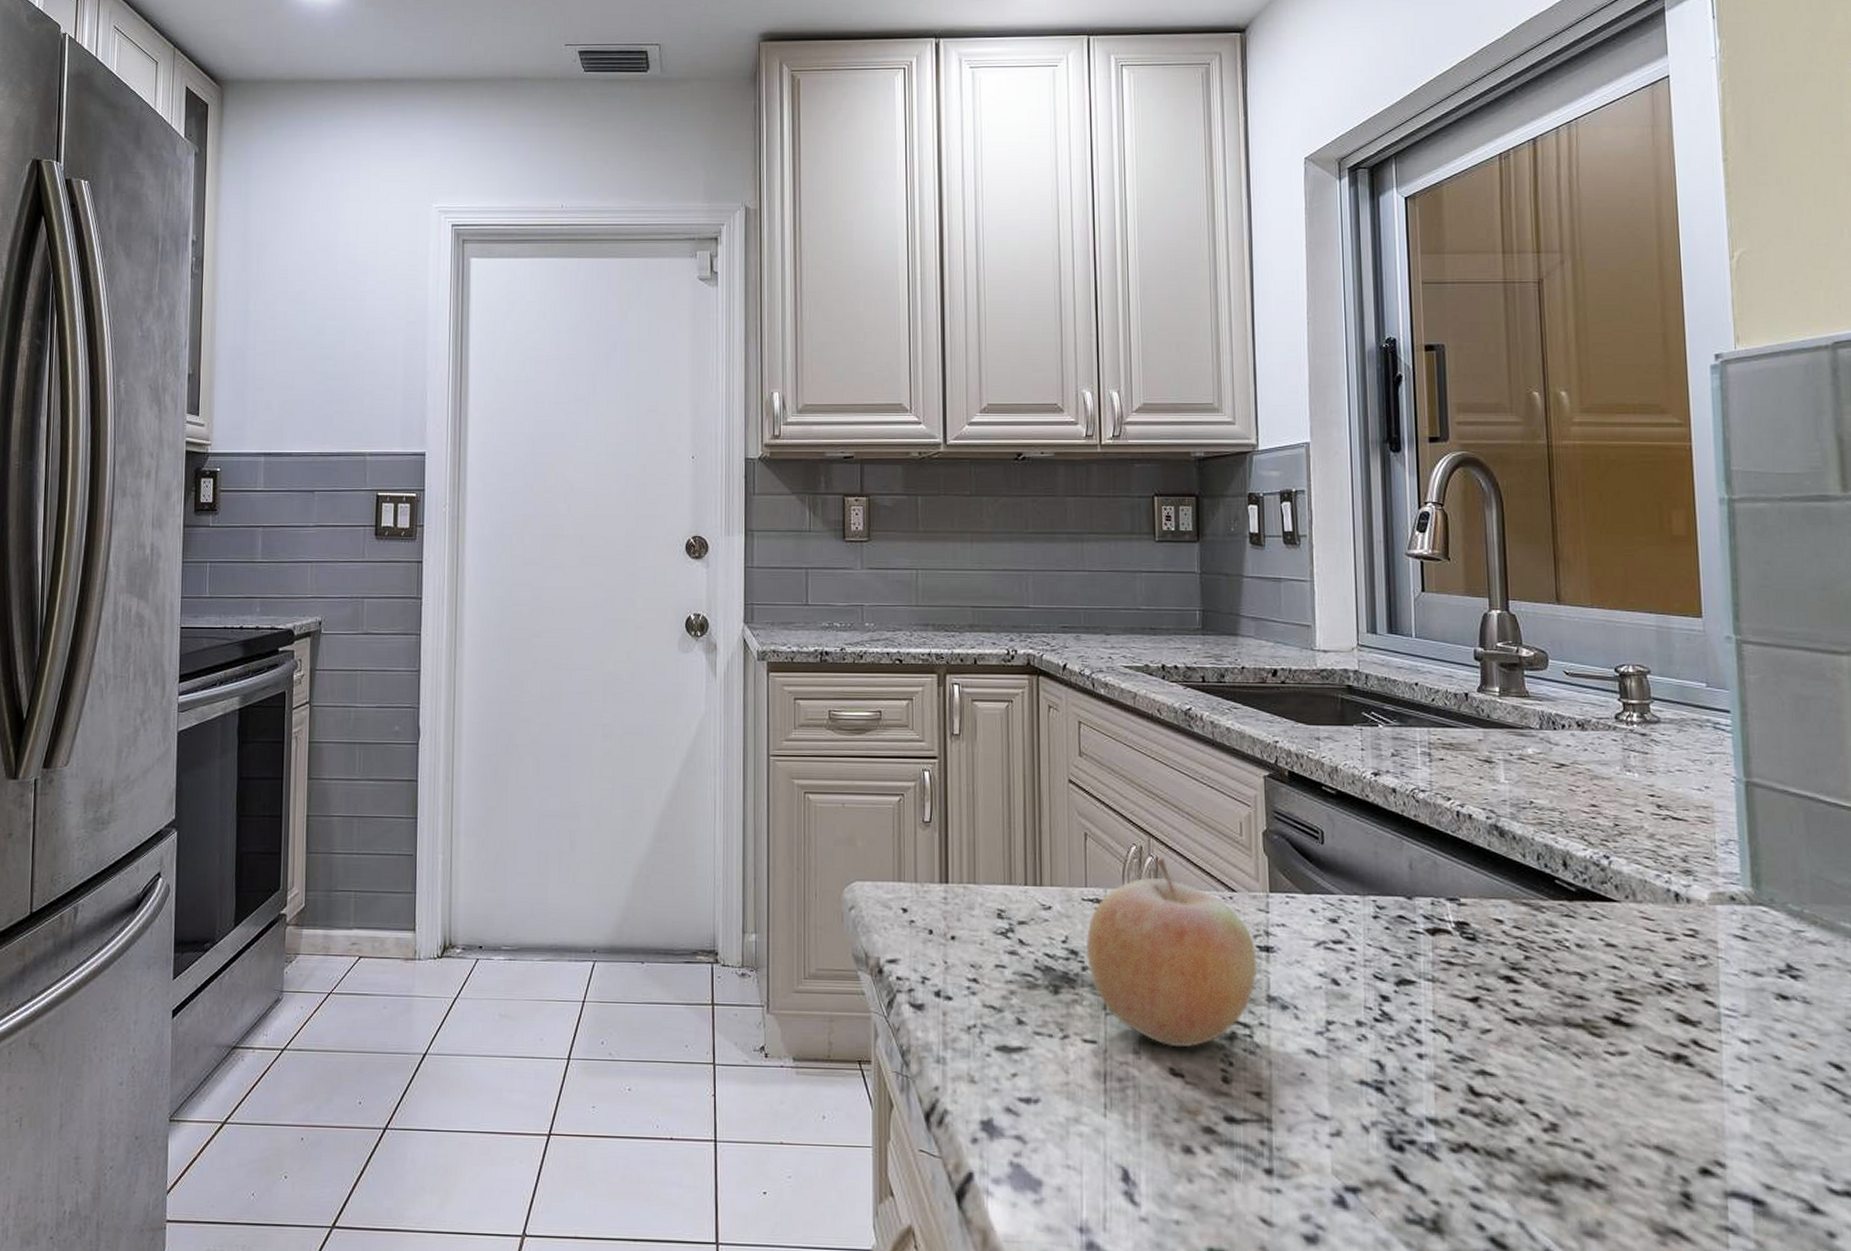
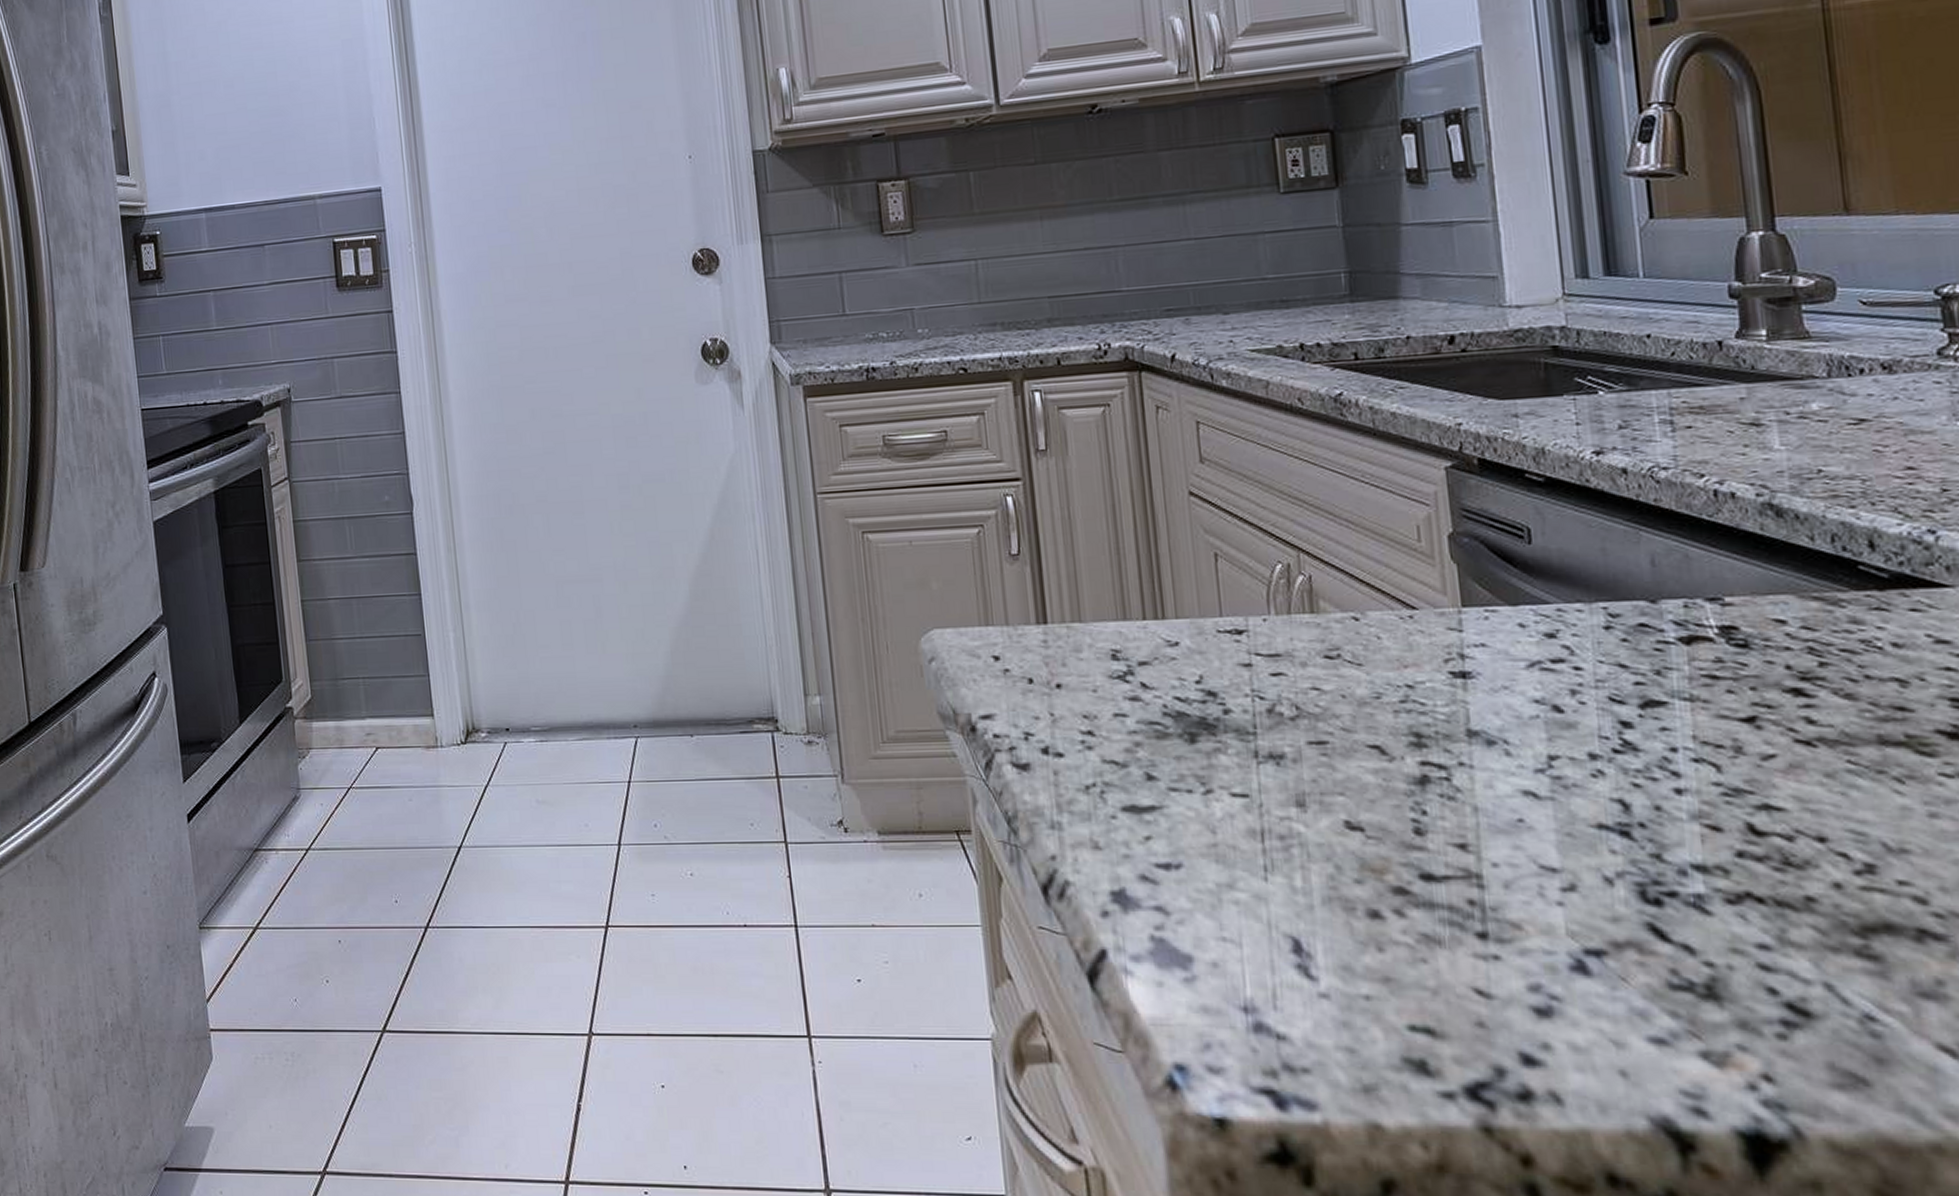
fruit: present [1086,858,1257,1048] -> none [1226,575,1452,797]

